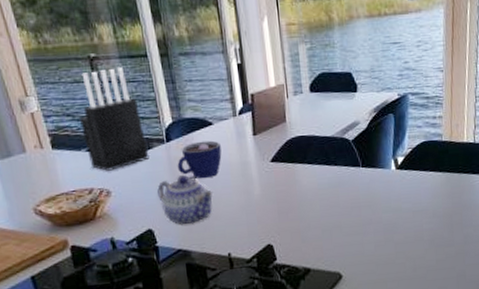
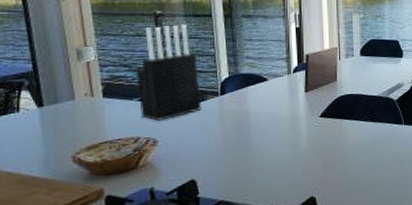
teapot: present [157,174,213,225] -> none [206,126,262,176]
cup: present [177,140,222,179] -> none [228,95,273,131]

